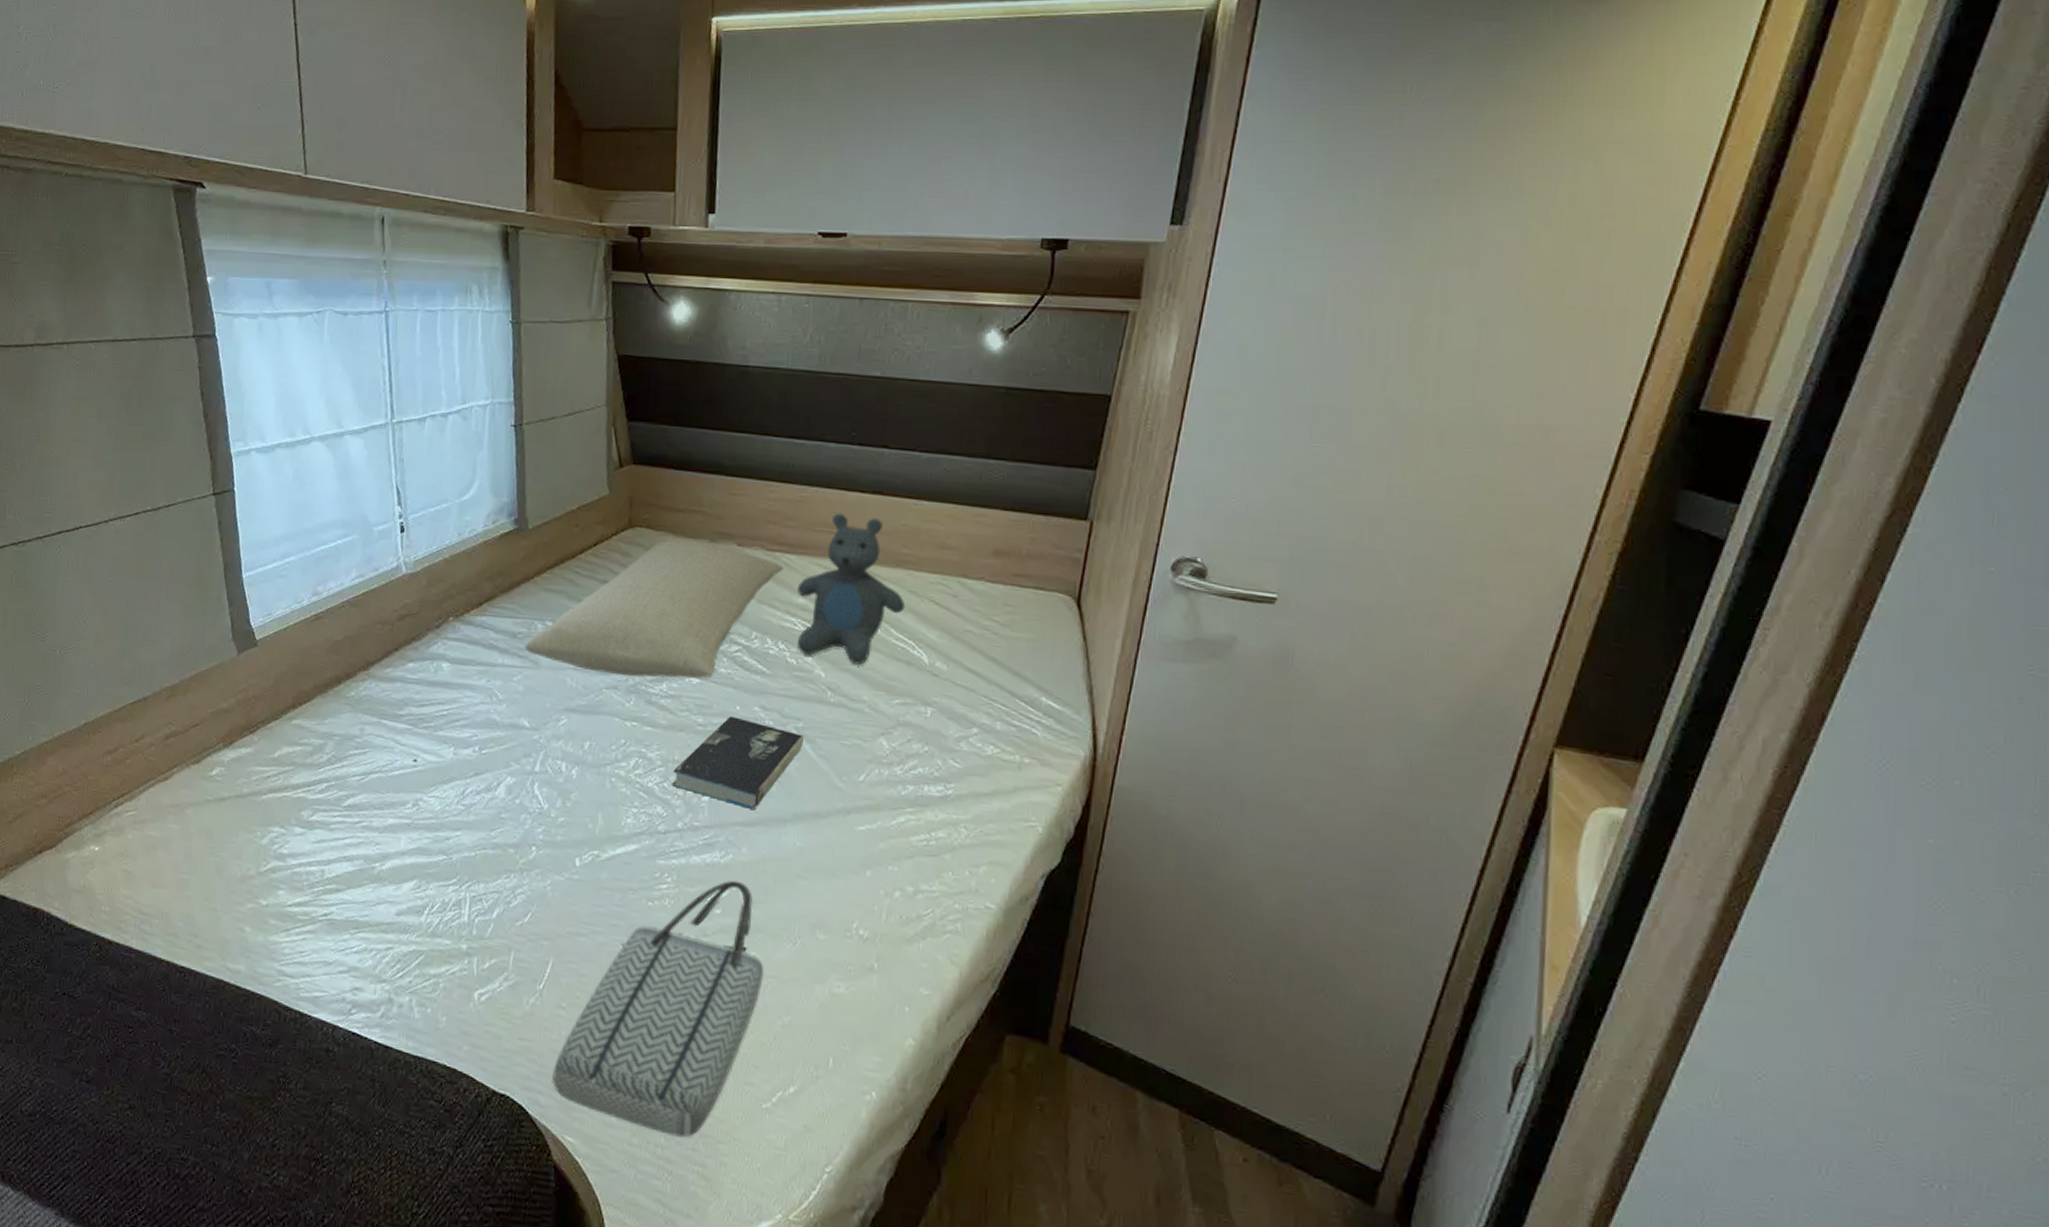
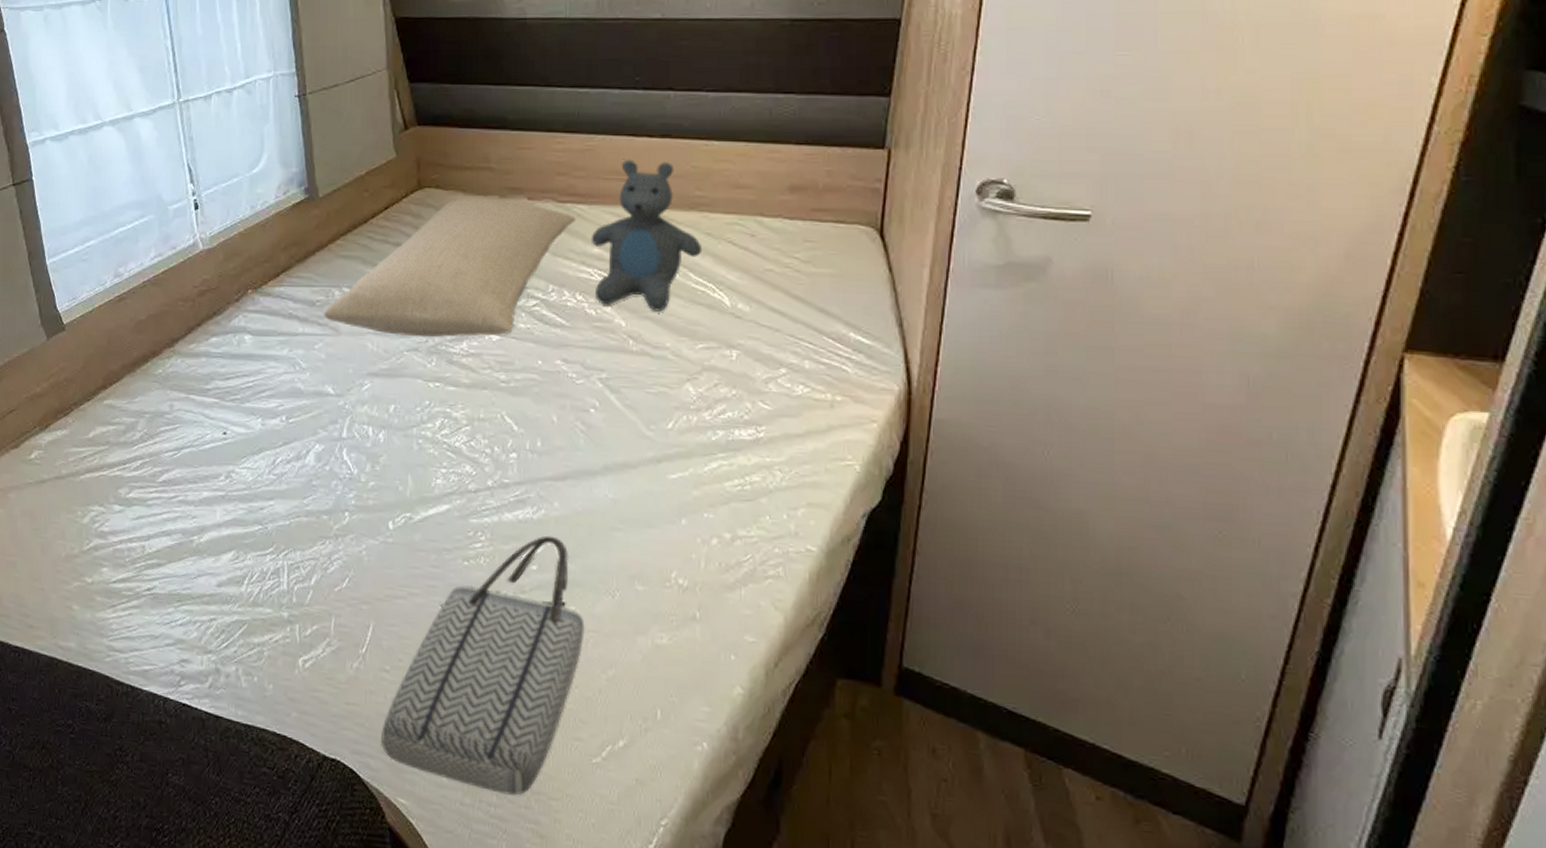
book: present [672,716,804,809] -> none [479,371,608,463]

